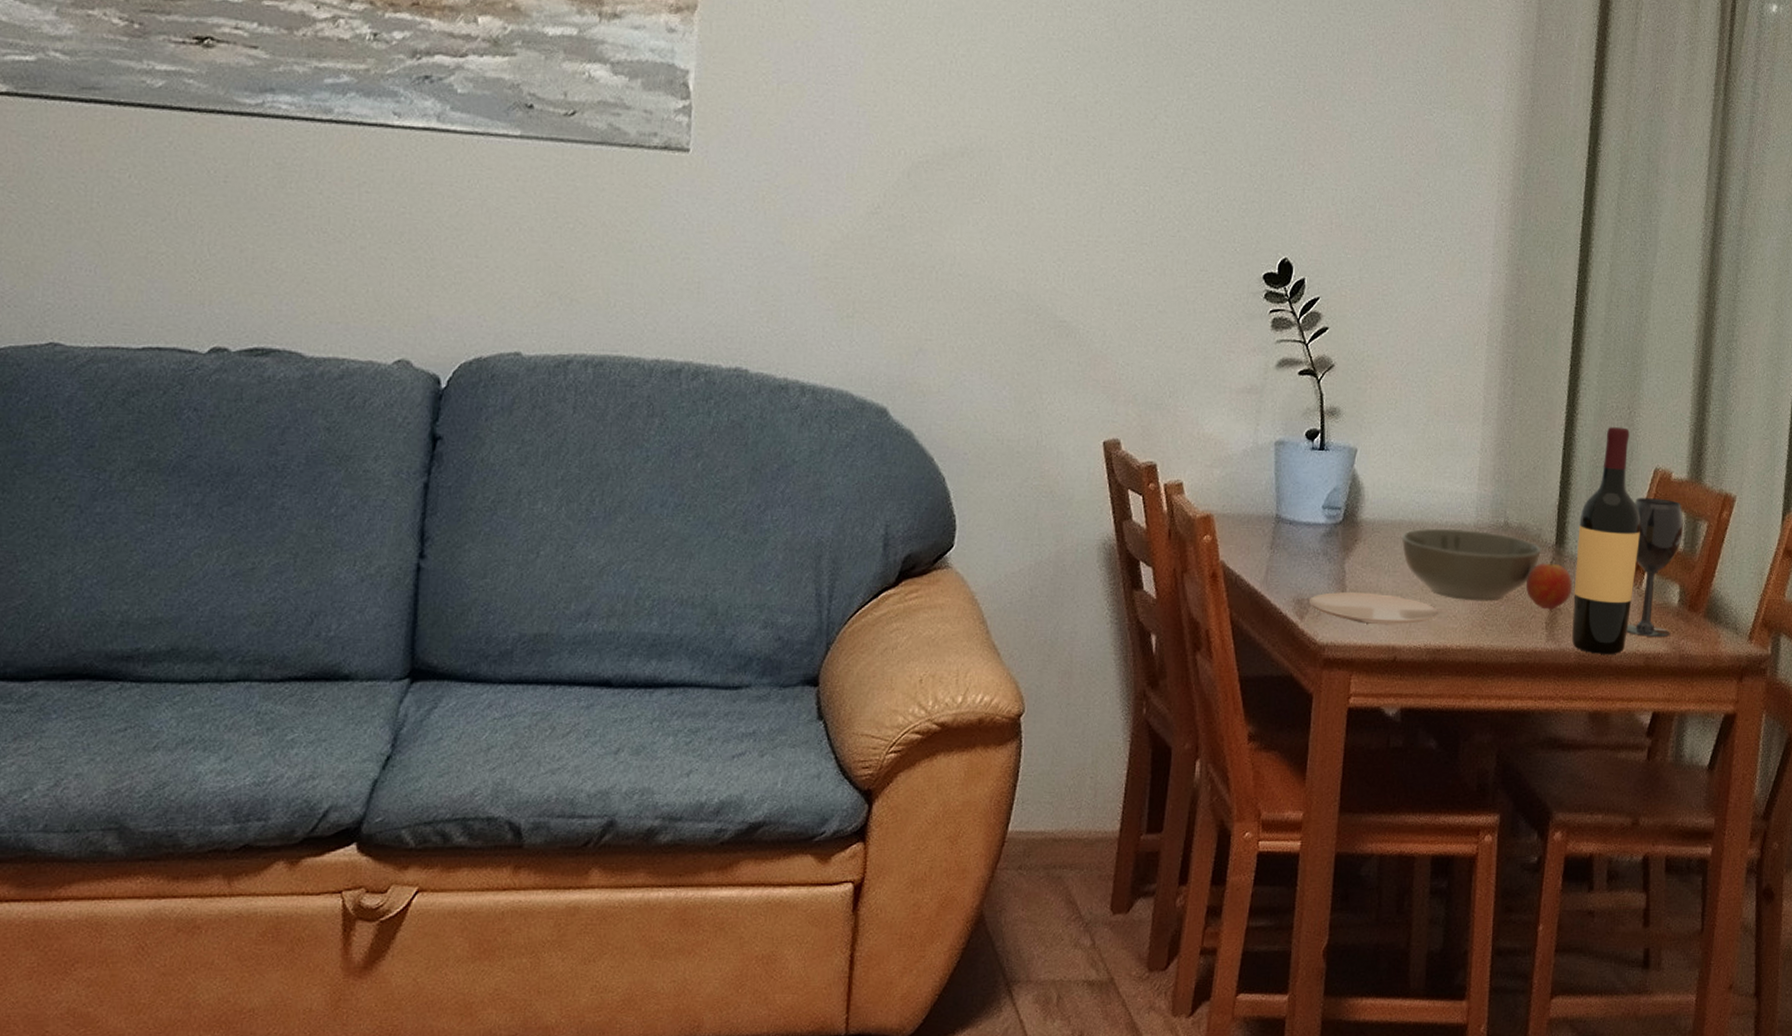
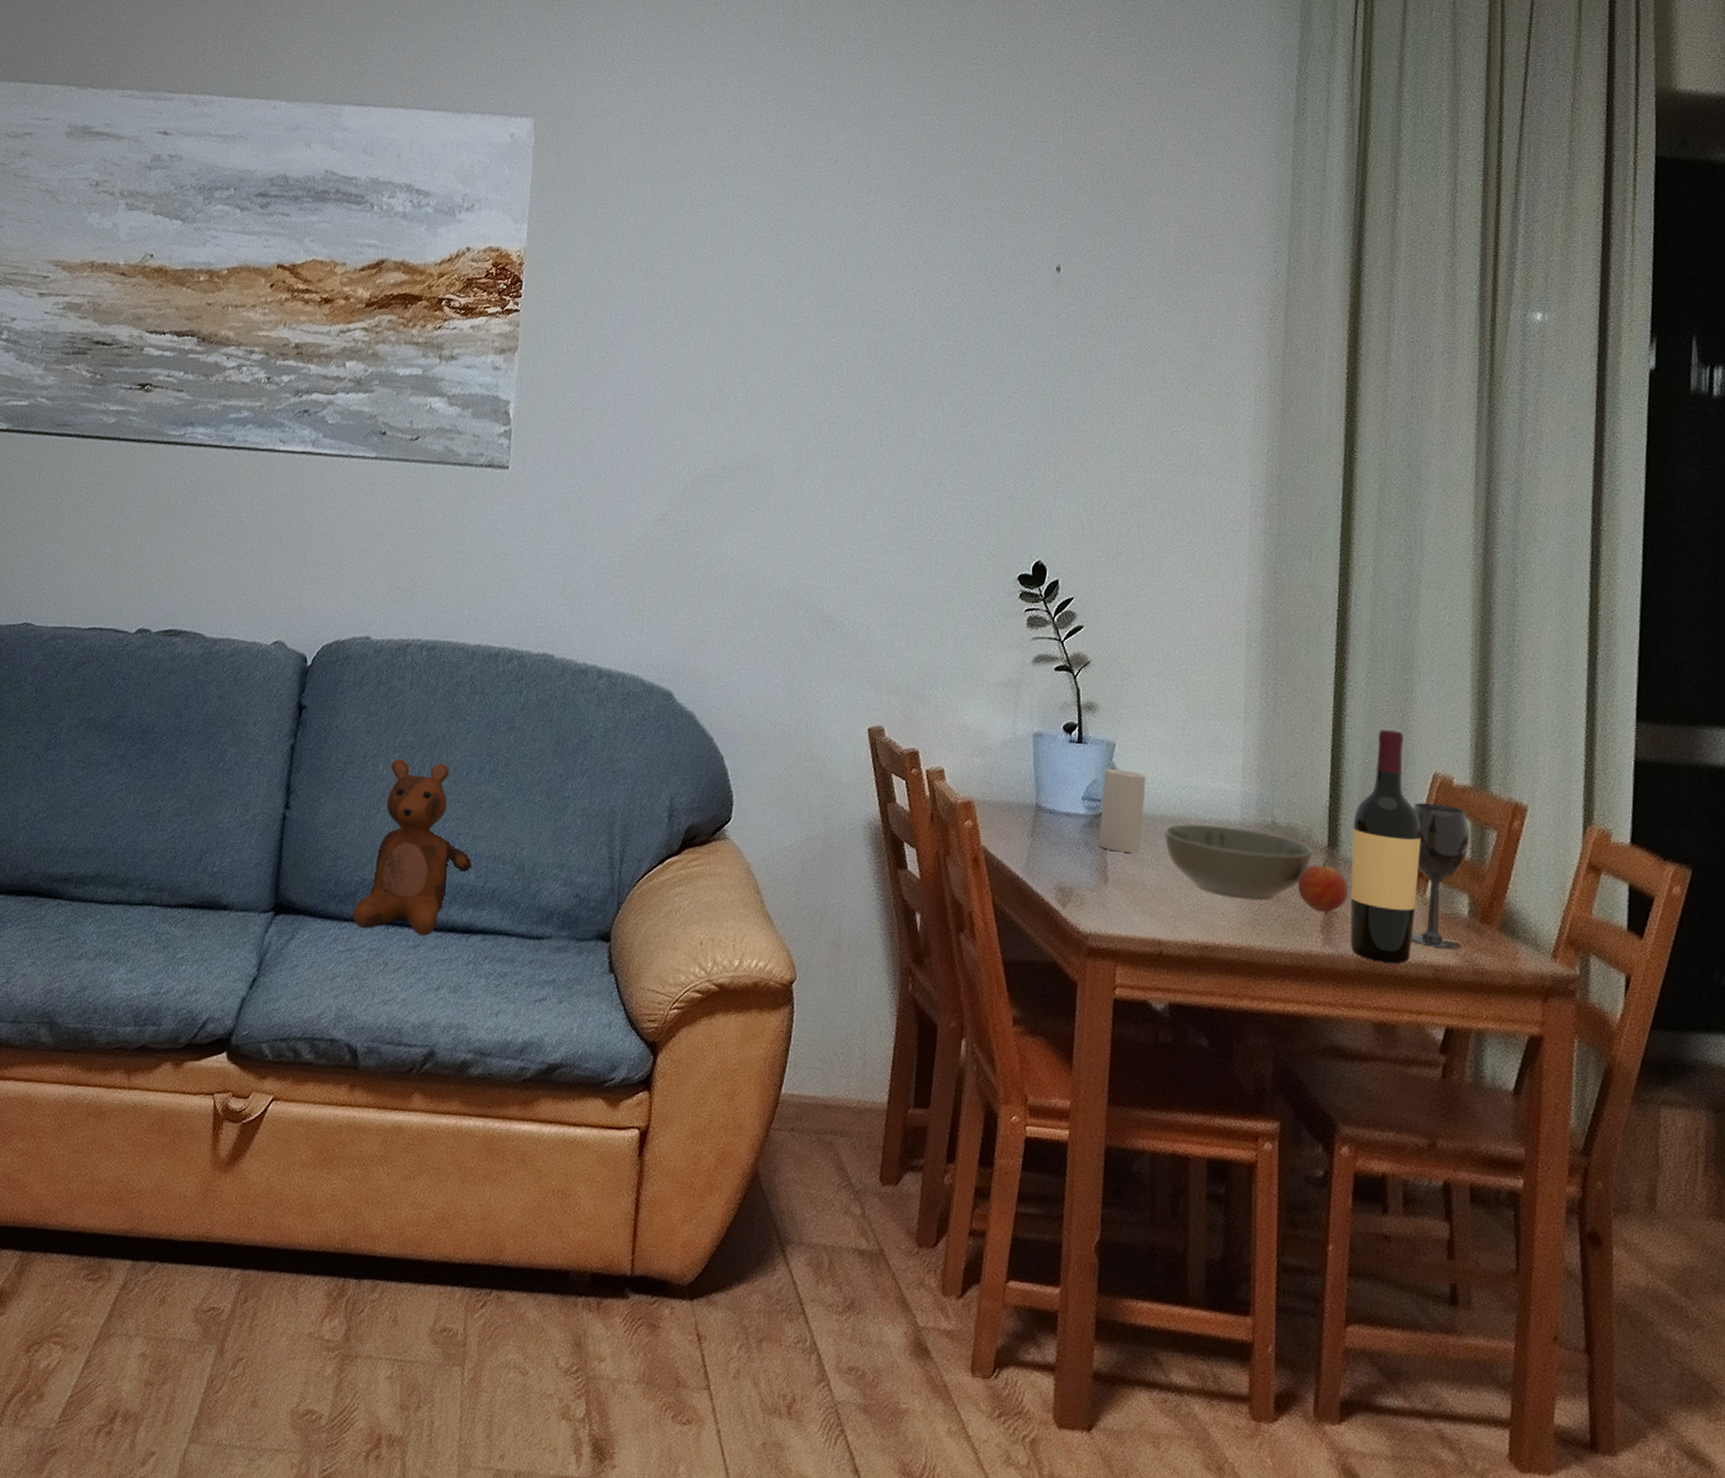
teddy bear: none [510,495,654,695] -> present [353,759,471,937]
plate: present [1308,592,1439,625] -> none [1070,882,1206,919]
candle: none [1337,476,1386,560] -> present [1099,769,1146,853]

